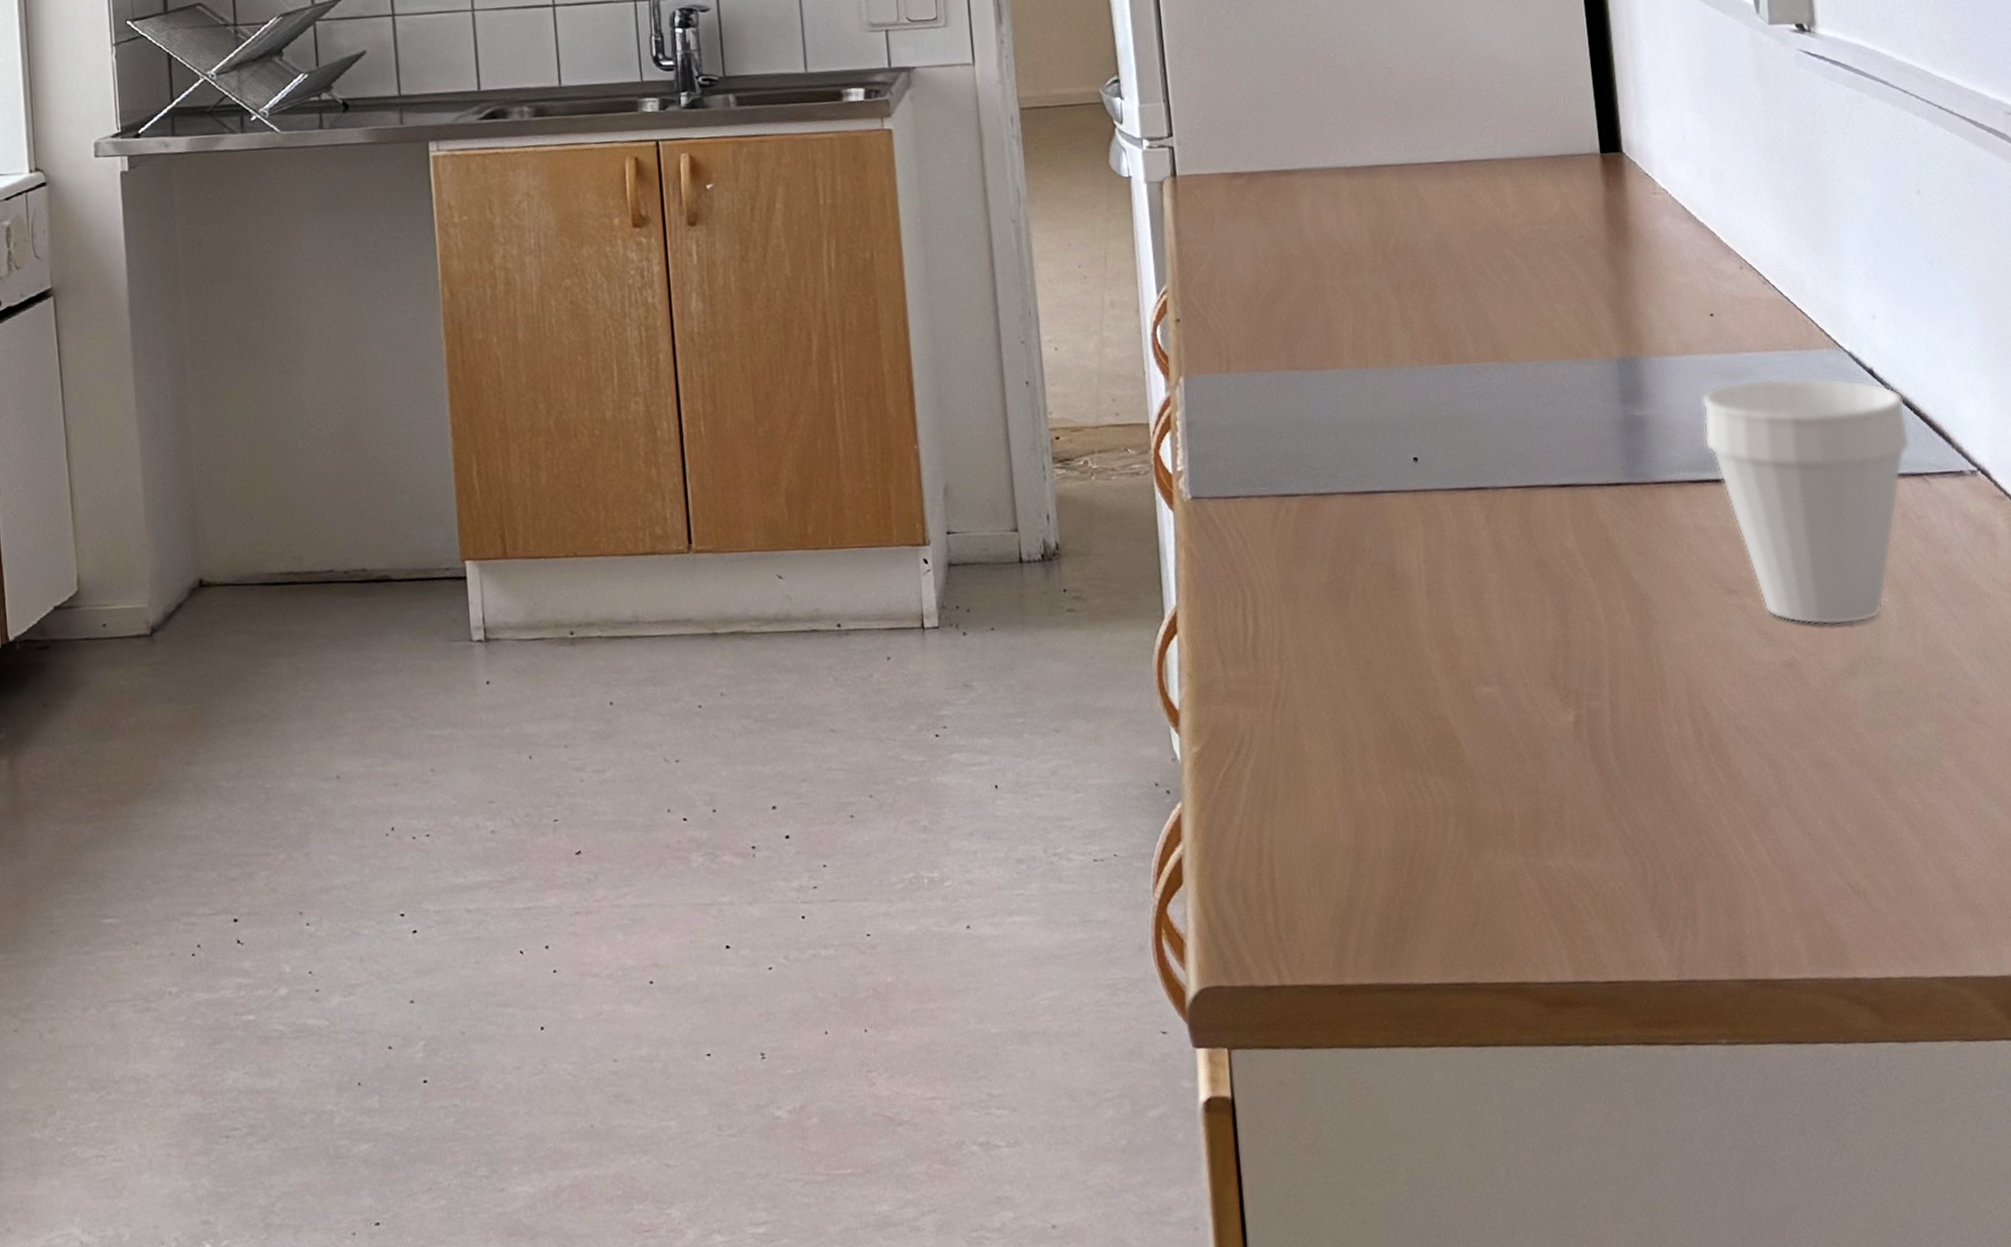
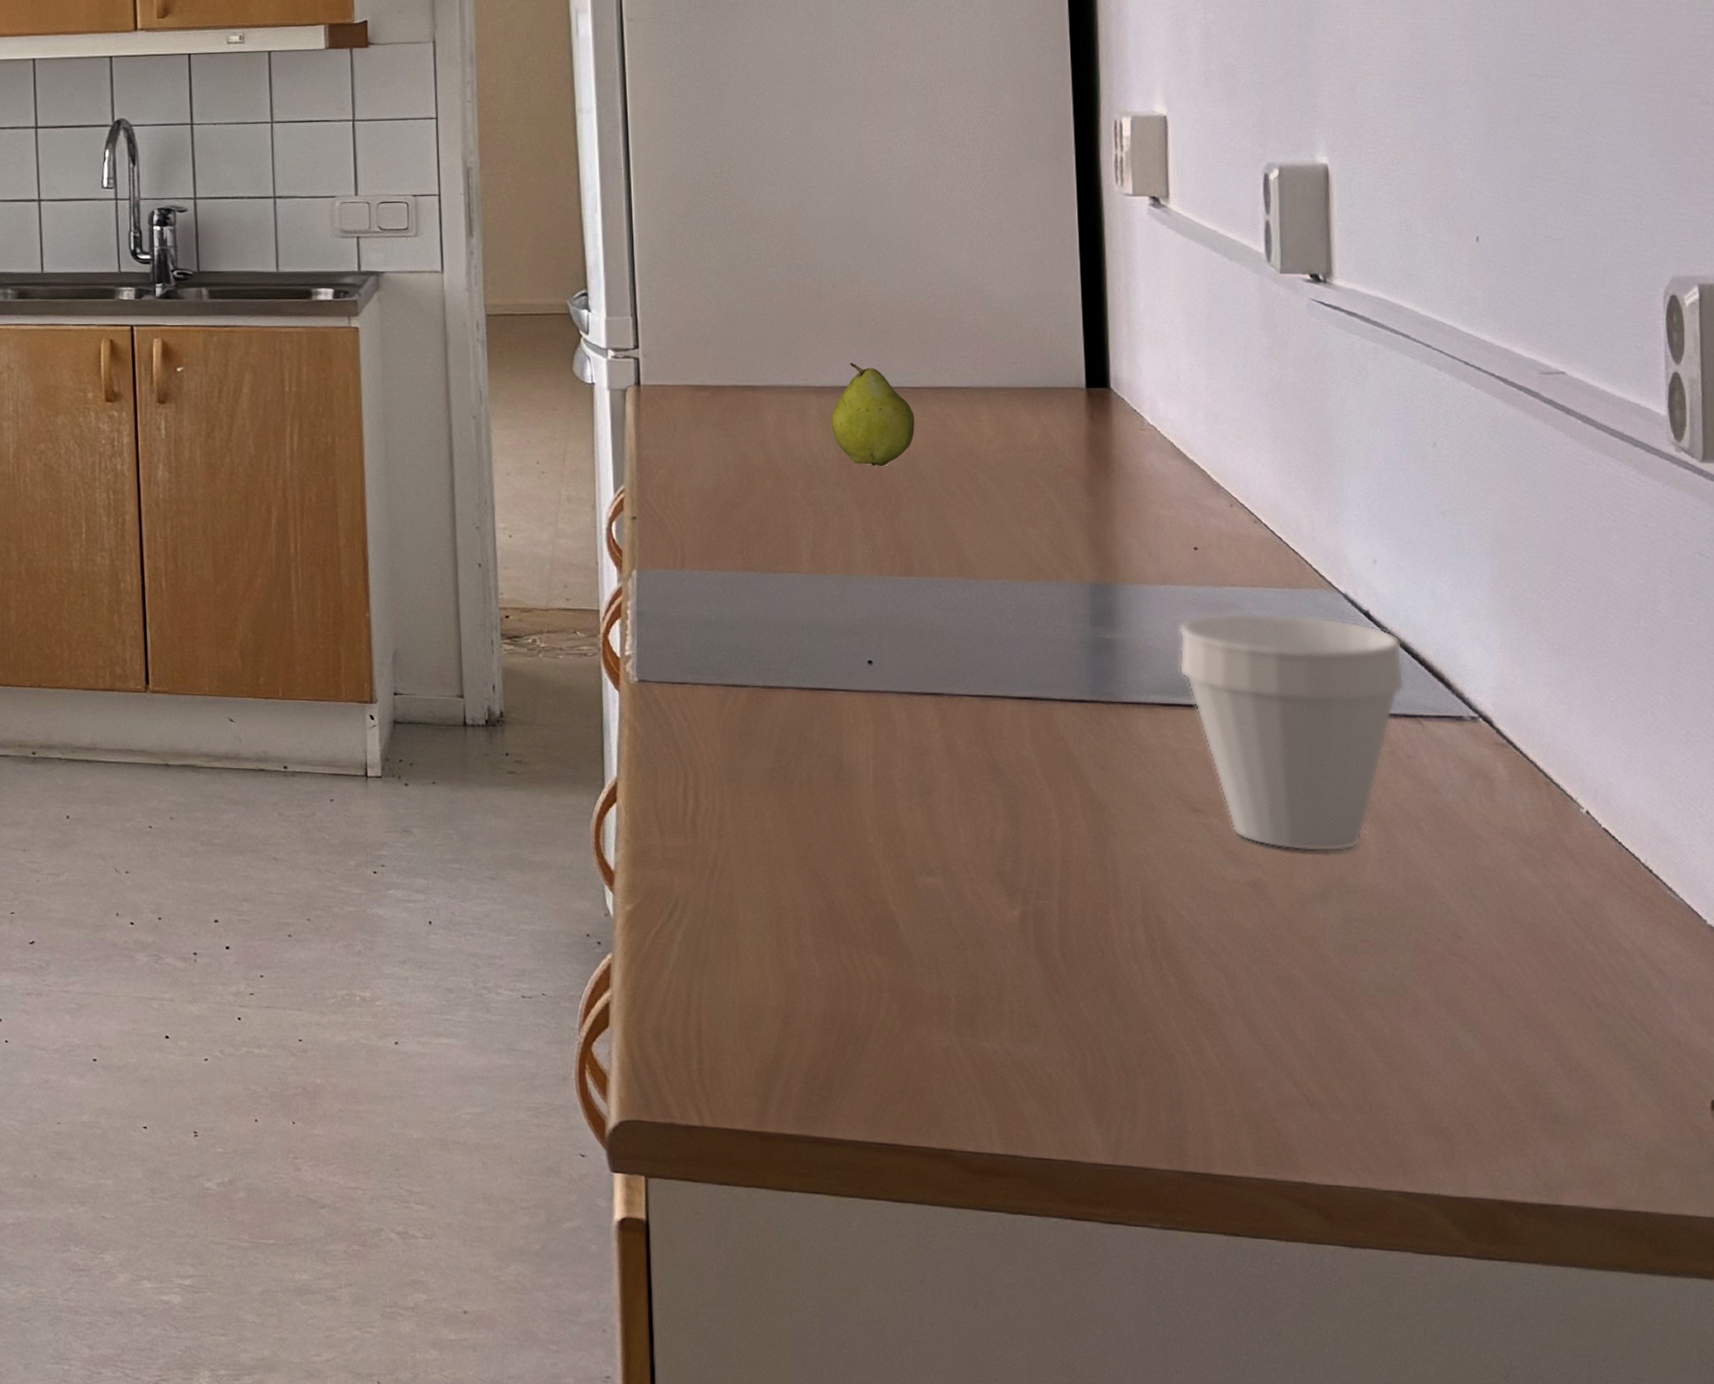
fruit: none [1362,140,1444,249] -> present [831,363,915,466]

